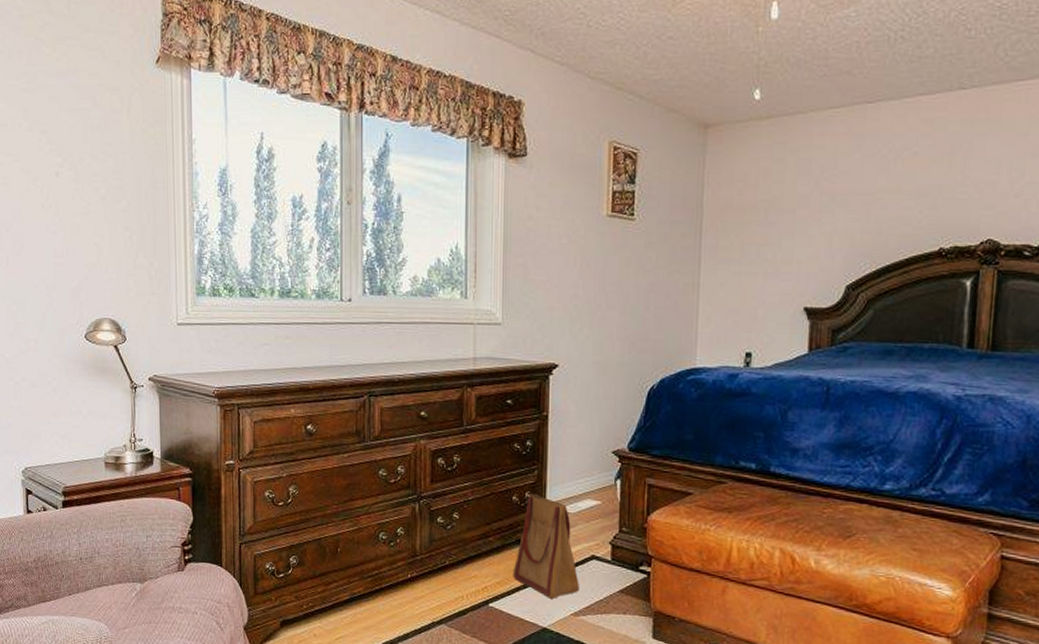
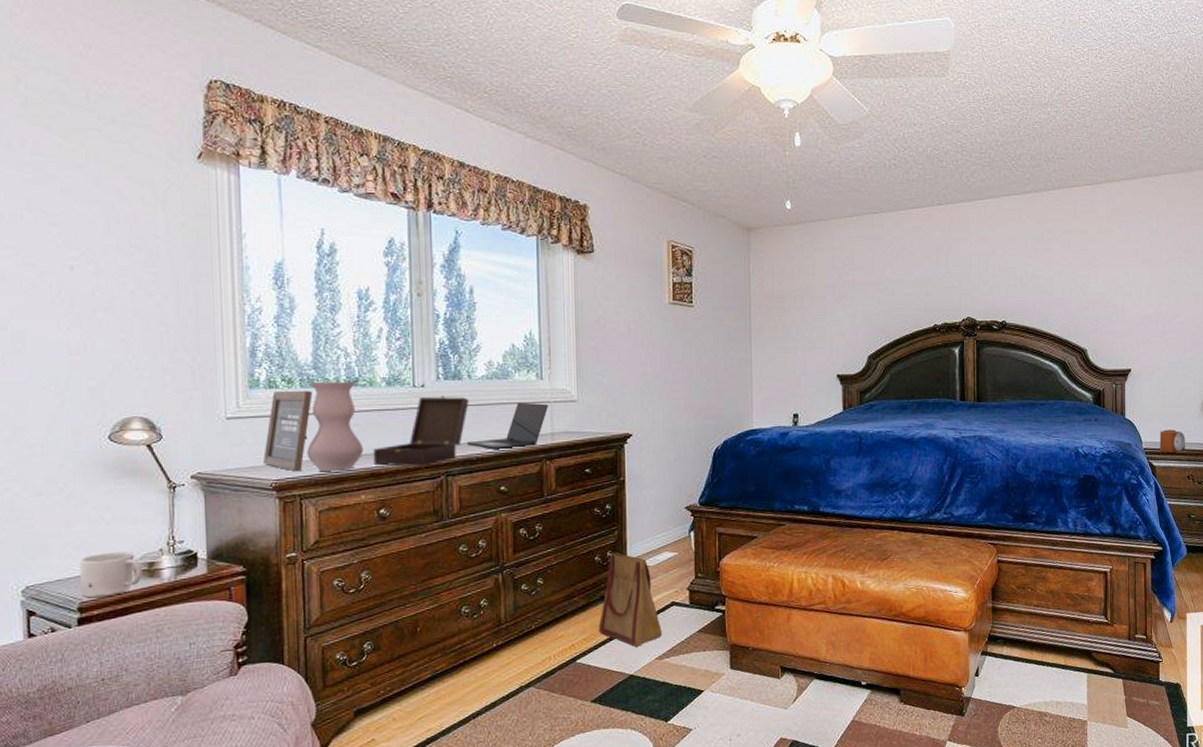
mug: none [63,443,111,485] -> present [79,551,142,598]
picture frame: none [208,298,250,381] -> present [263,390,313,472]
vase: none [245,292,294,384] -> present [307,382,364,472]
jewelry box: none [302,311,393,384] -> present [373,396,469,467]
laptop: none [390,322,473,373] -> present [467,402,549,450]

